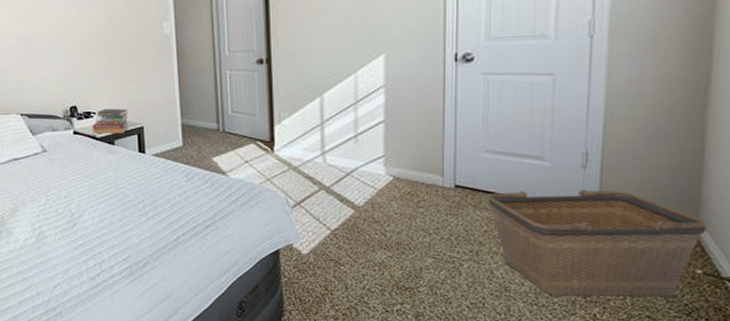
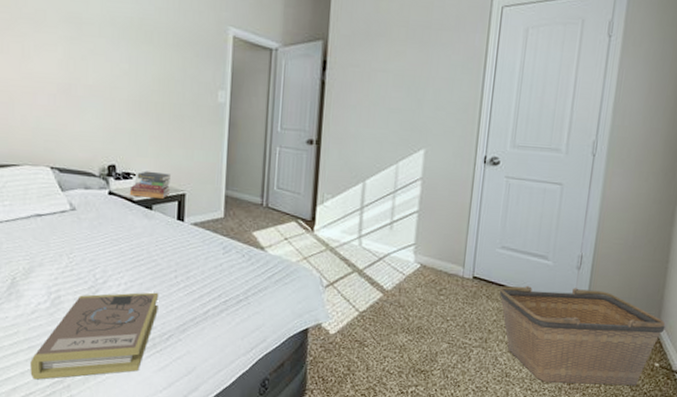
book: none [25,223,132,308] -> present [30,292,159,380]

